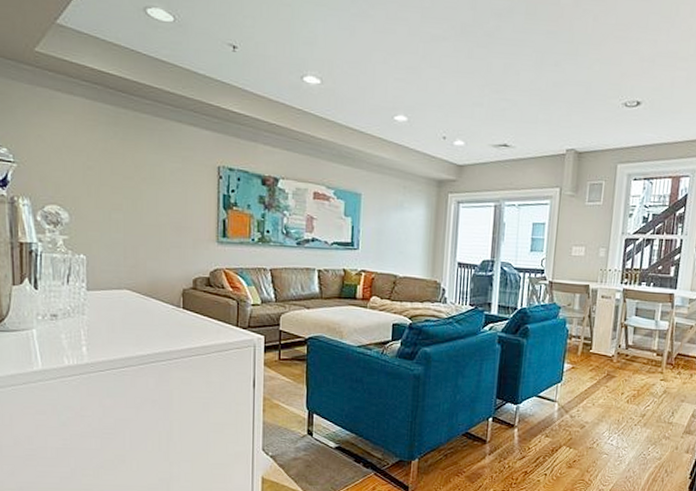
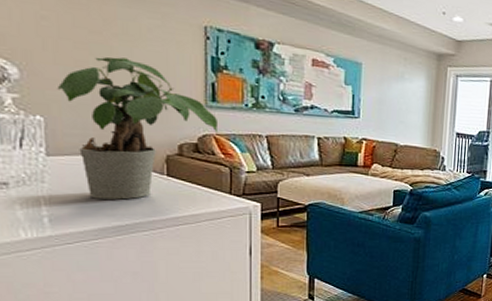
potted plant: none [97,199,228,331] -> present [57,56,219,200]

